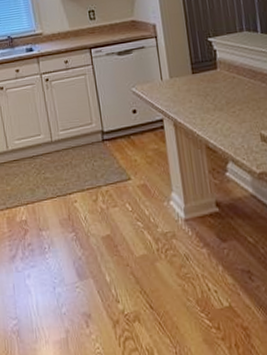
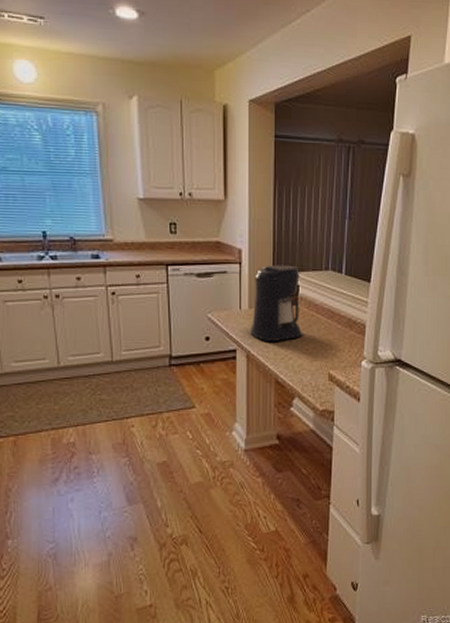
coffee maker: none [170,32,227,109] -> present [250,265,303,342]

